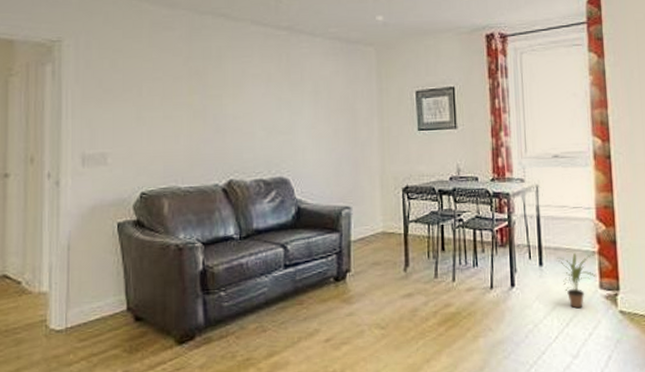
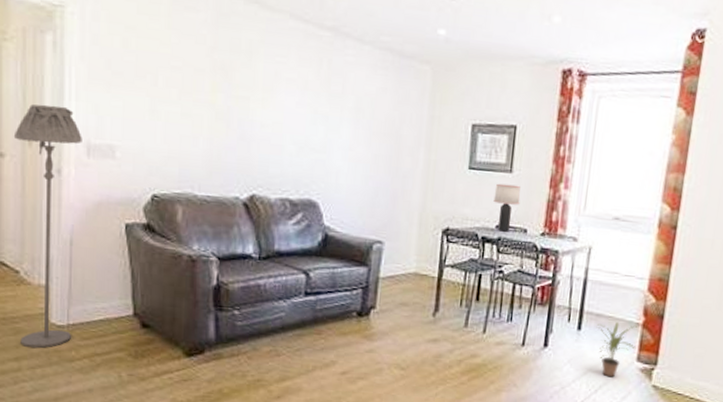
floor lamp: none [17,125,78,357] -> present [13,104,82,349]
table lamp: none [444,139,468,183] -> present [493,183,521,232]

